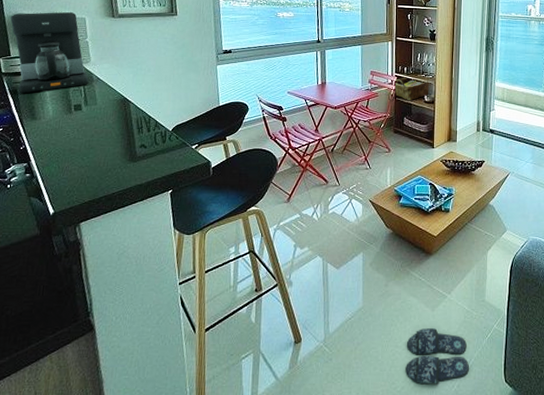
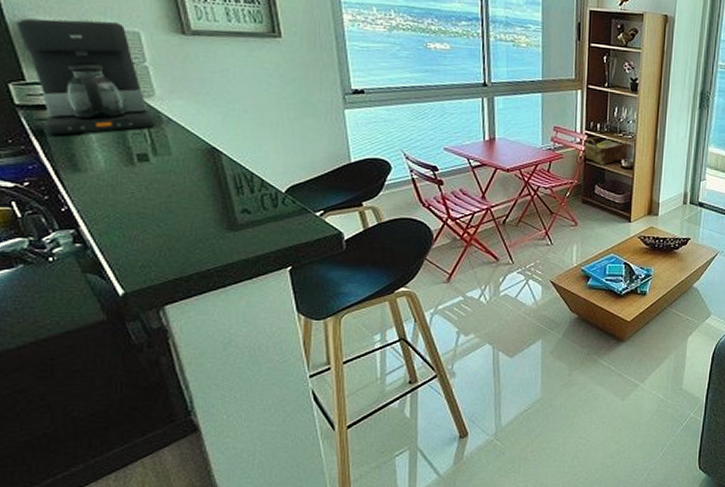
slippers: present [406,328,469,385] -> none [590,418,661,475]

